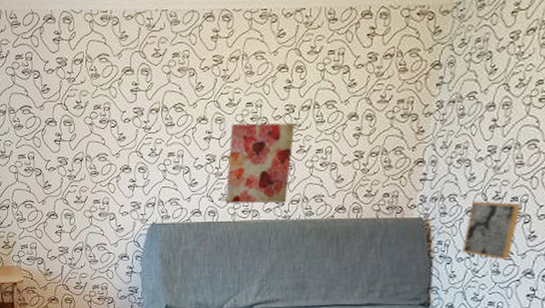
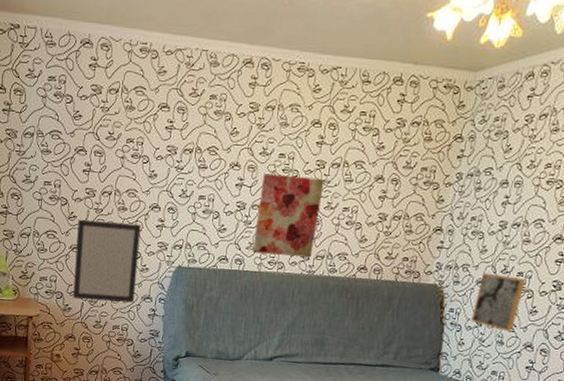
home mirror: none [53,187,114,263] -> present [73,219,141,303]

